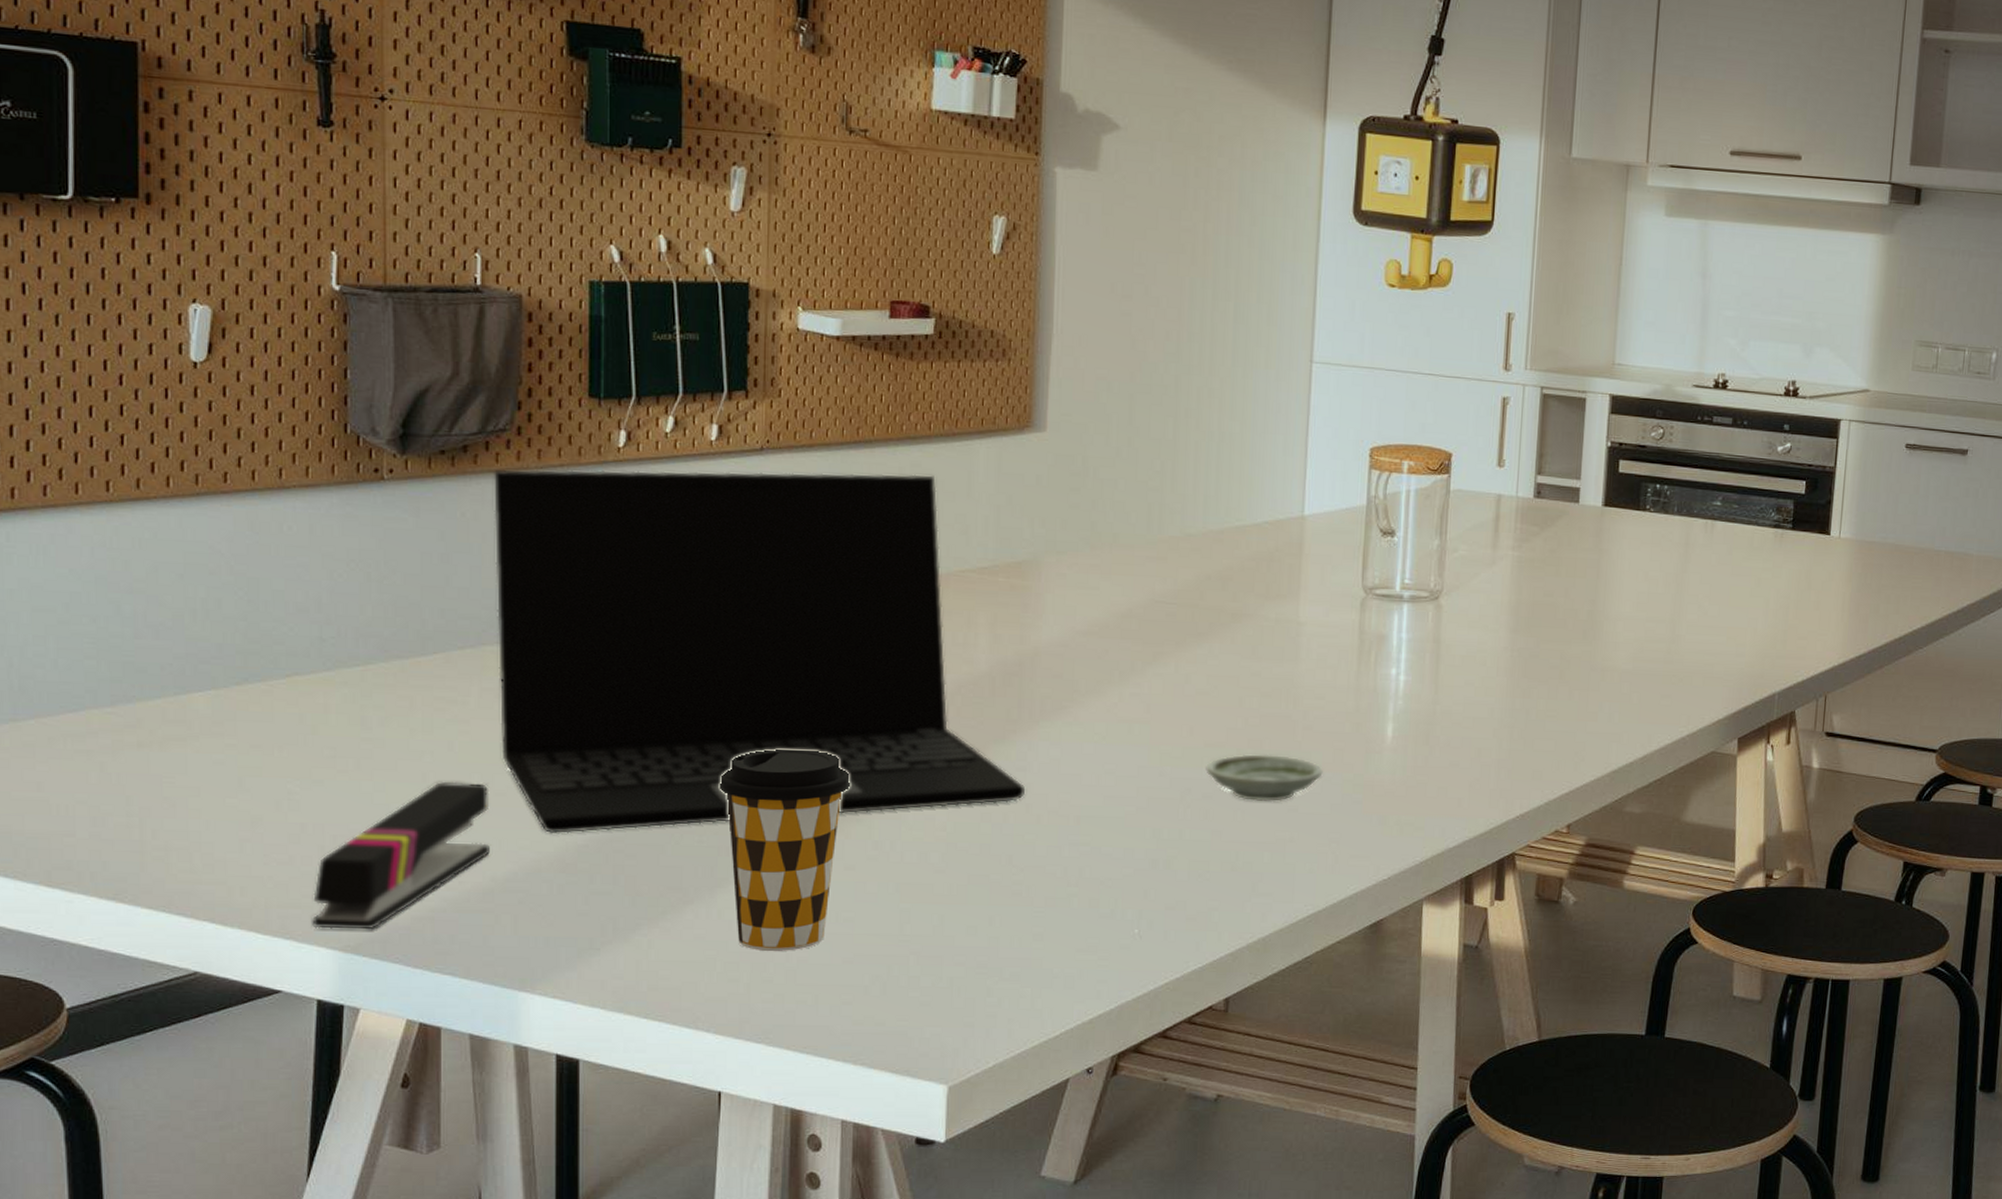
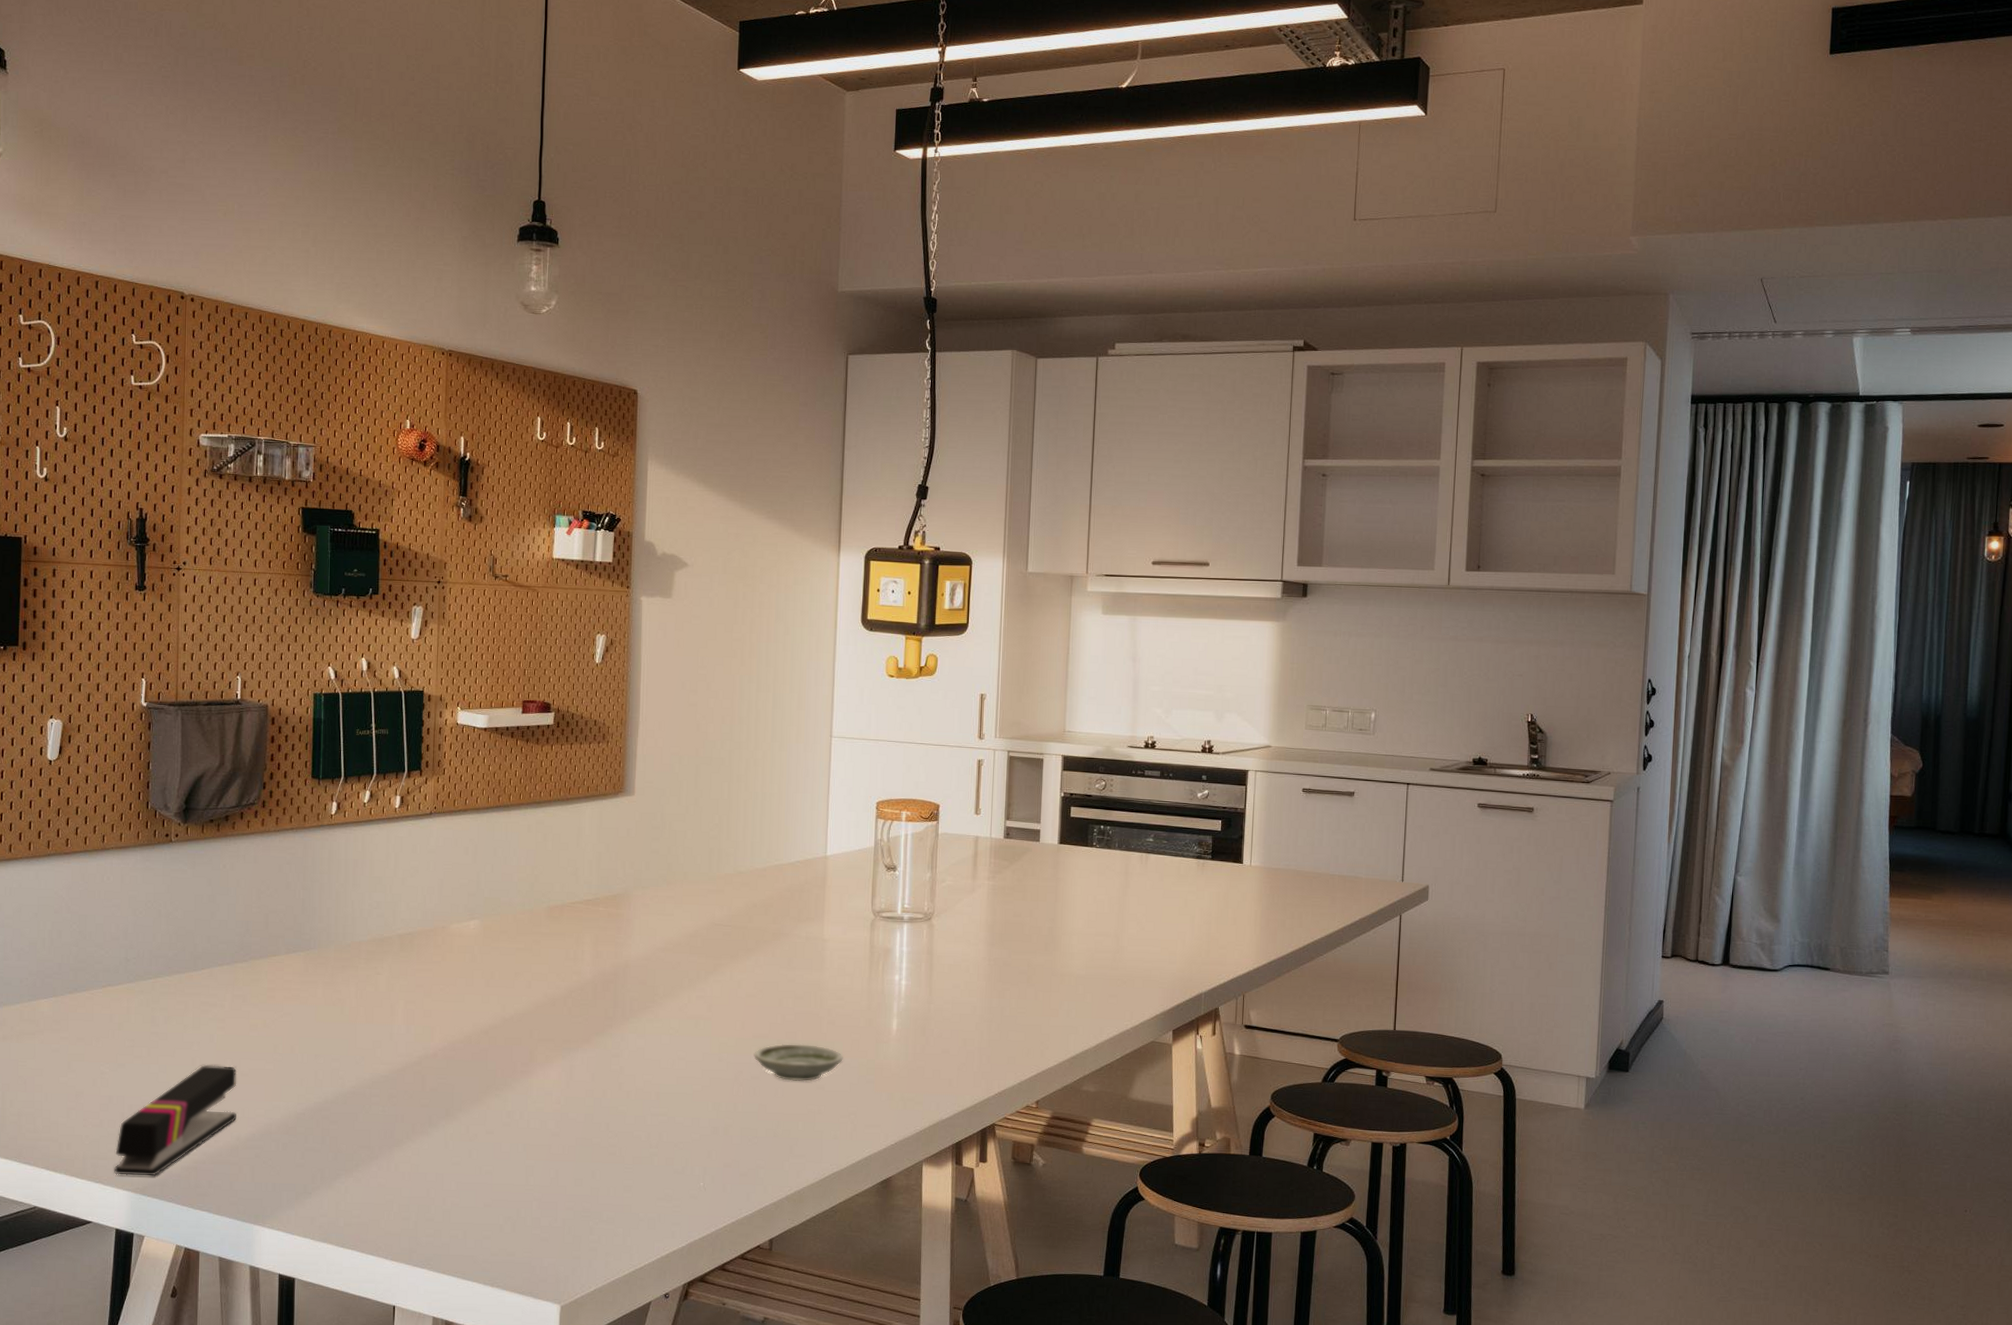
laptop: present [494,470,1026,834] -> none [245,830,619,1105]
coffee cup: present [720,749,850,952] -> none [398,1040,491,1197]

